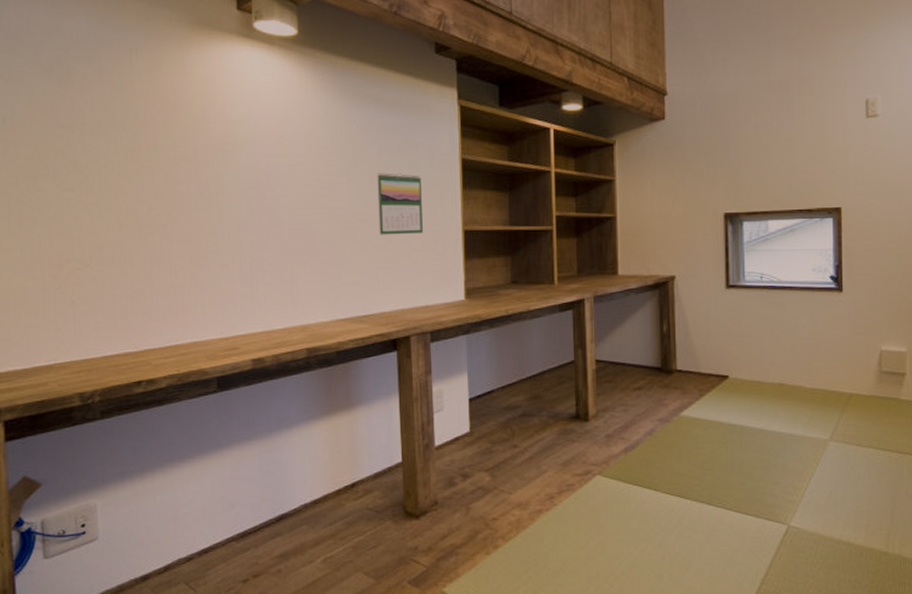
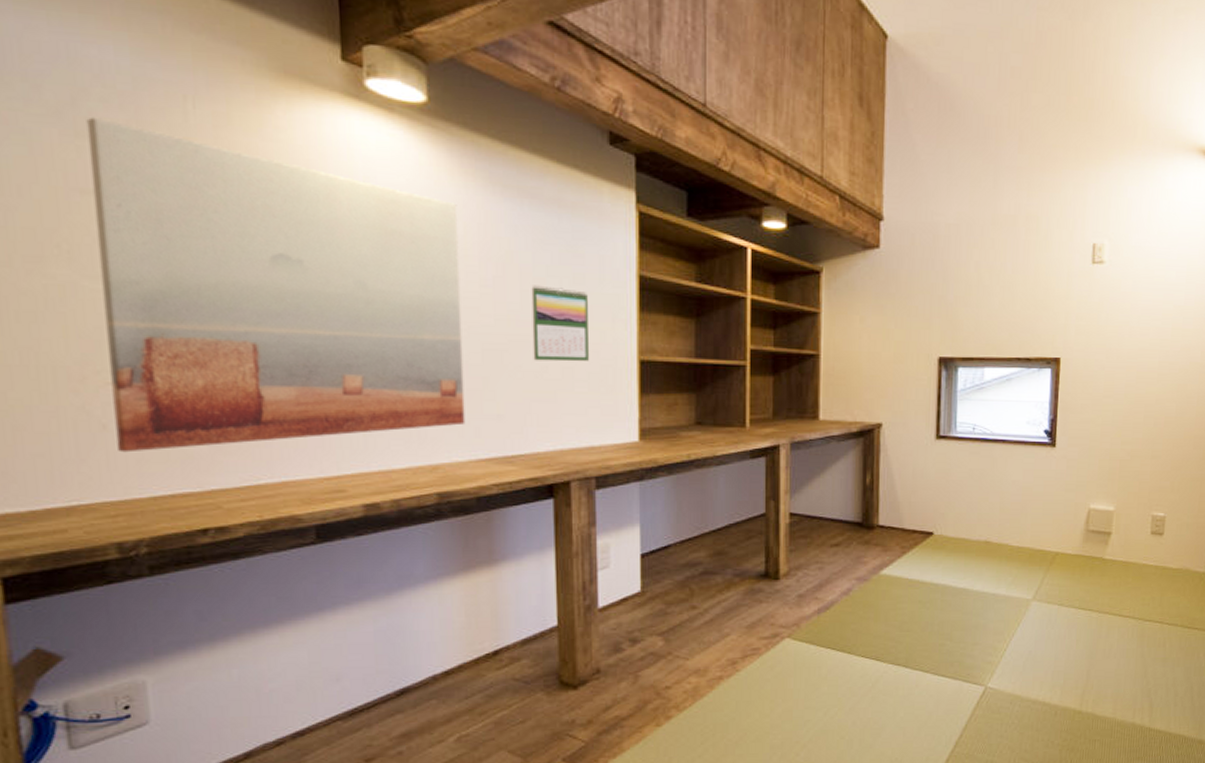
wall art: none [67,71,328,322] -> present [86,117,466,453]

